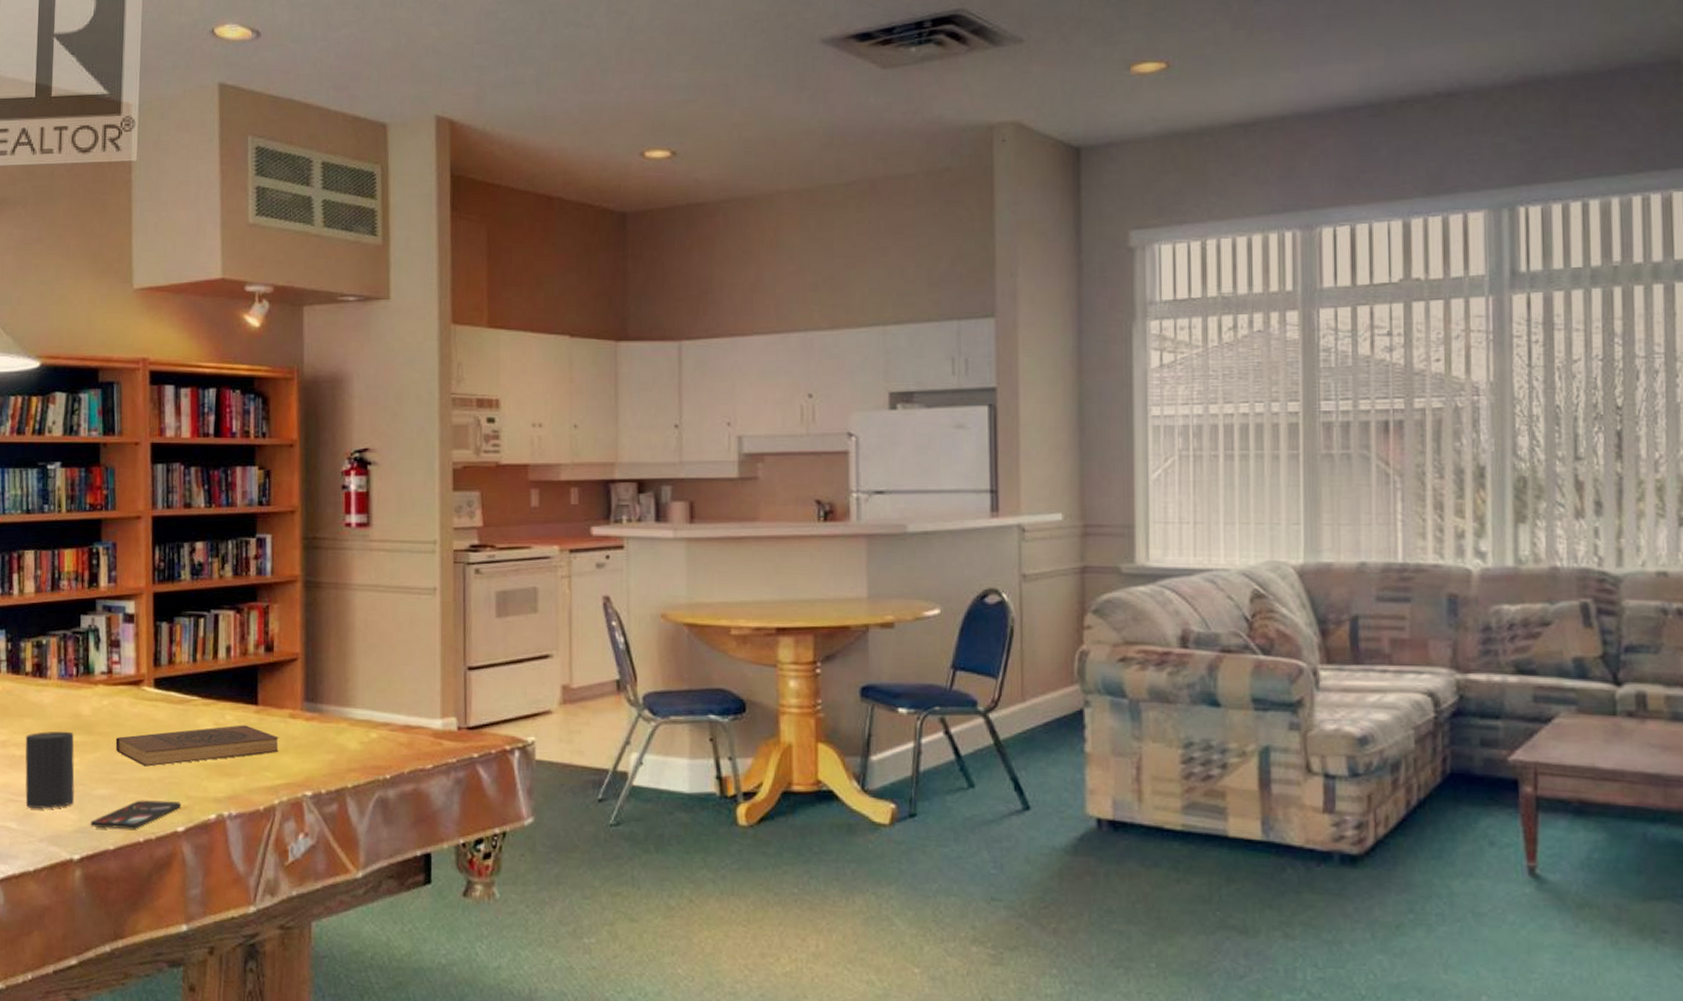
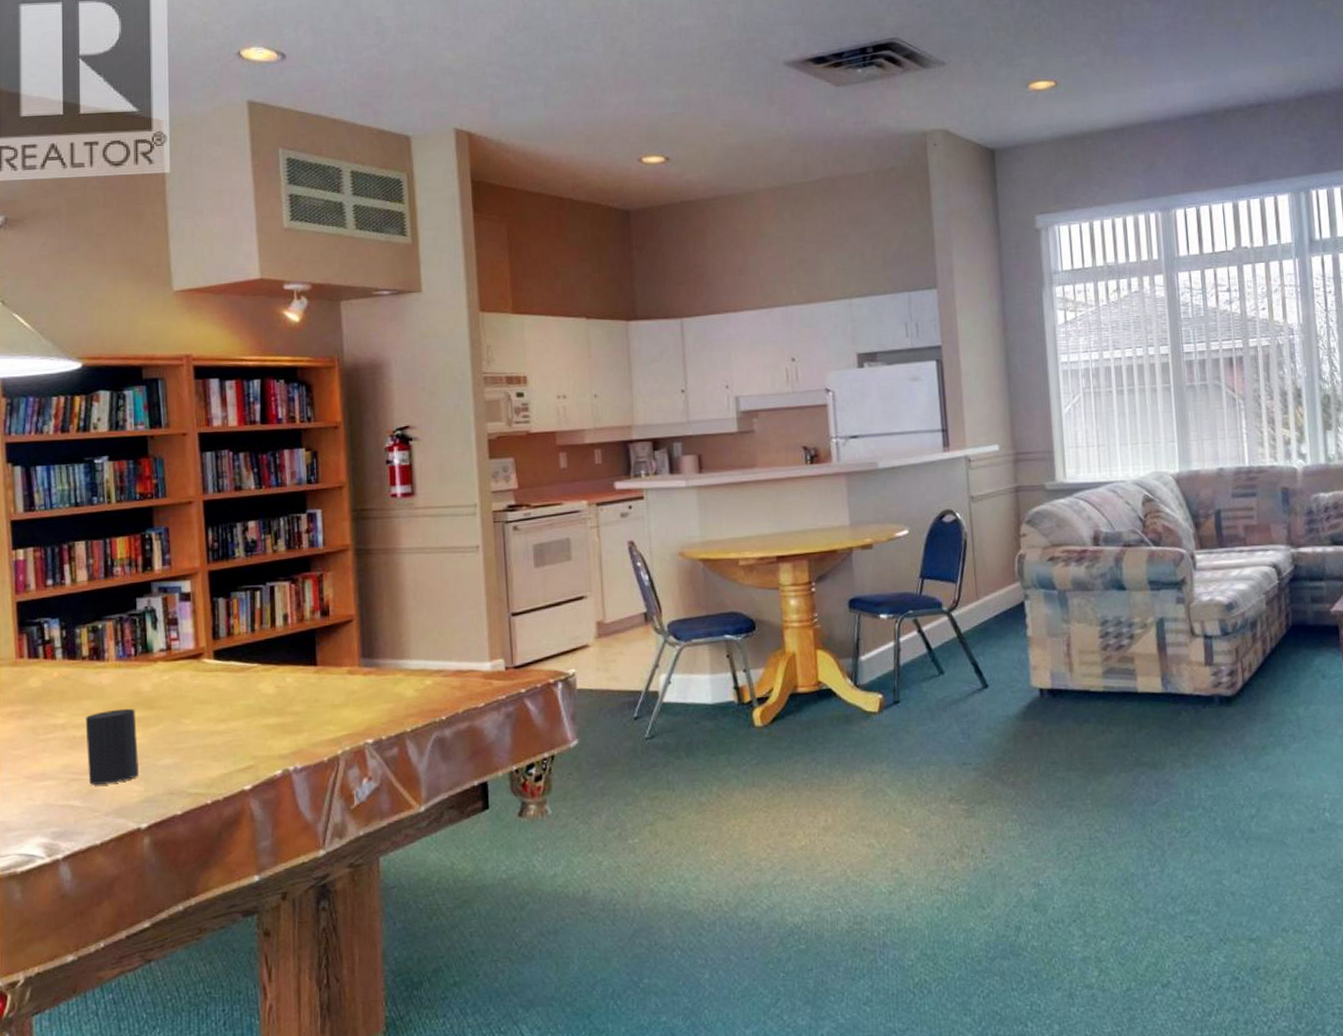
smartphone: present [90,800,182,829] -> none [156,762,247,796]
book: present [115,725,279,767] -> none [178,685,339,733]

